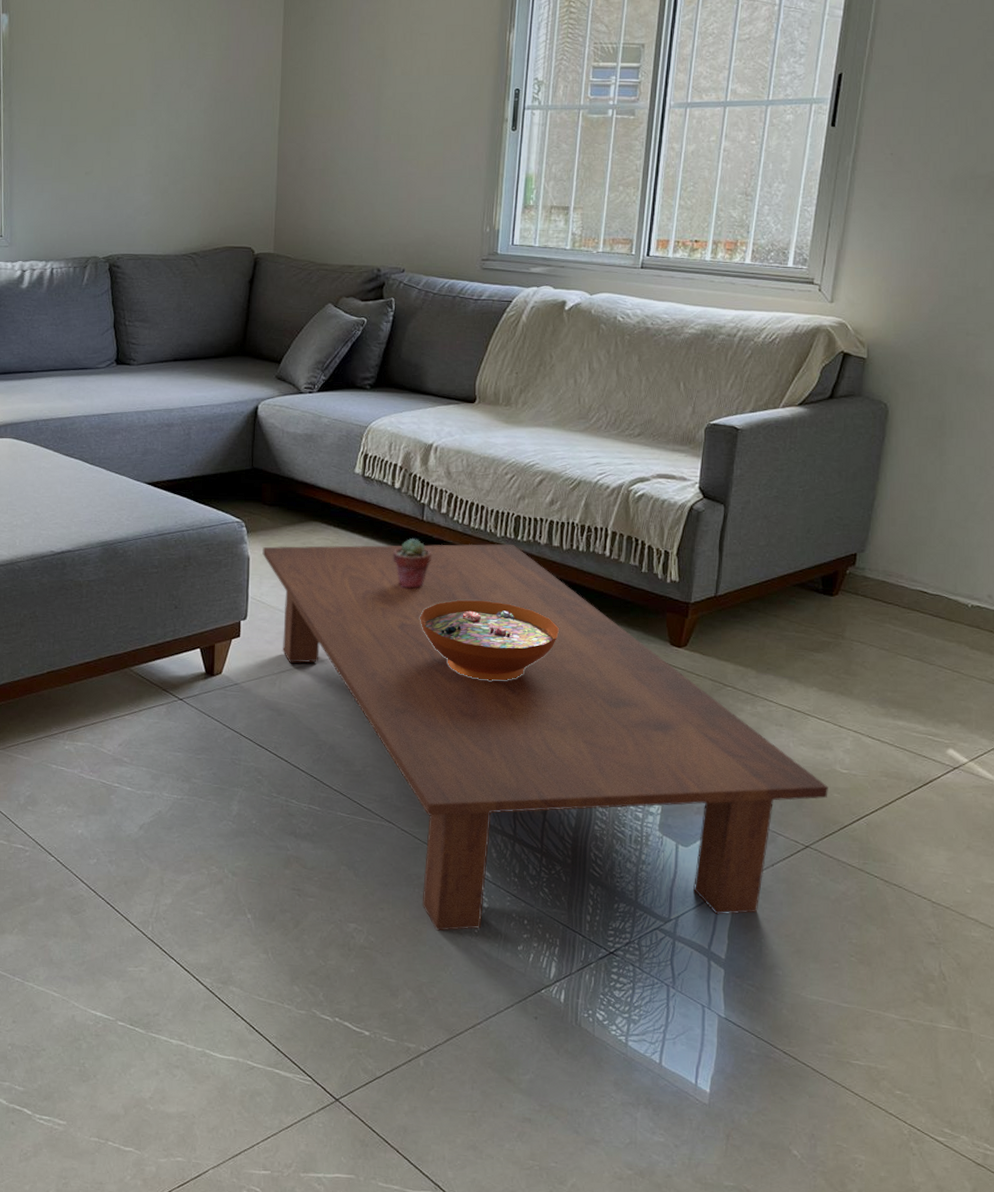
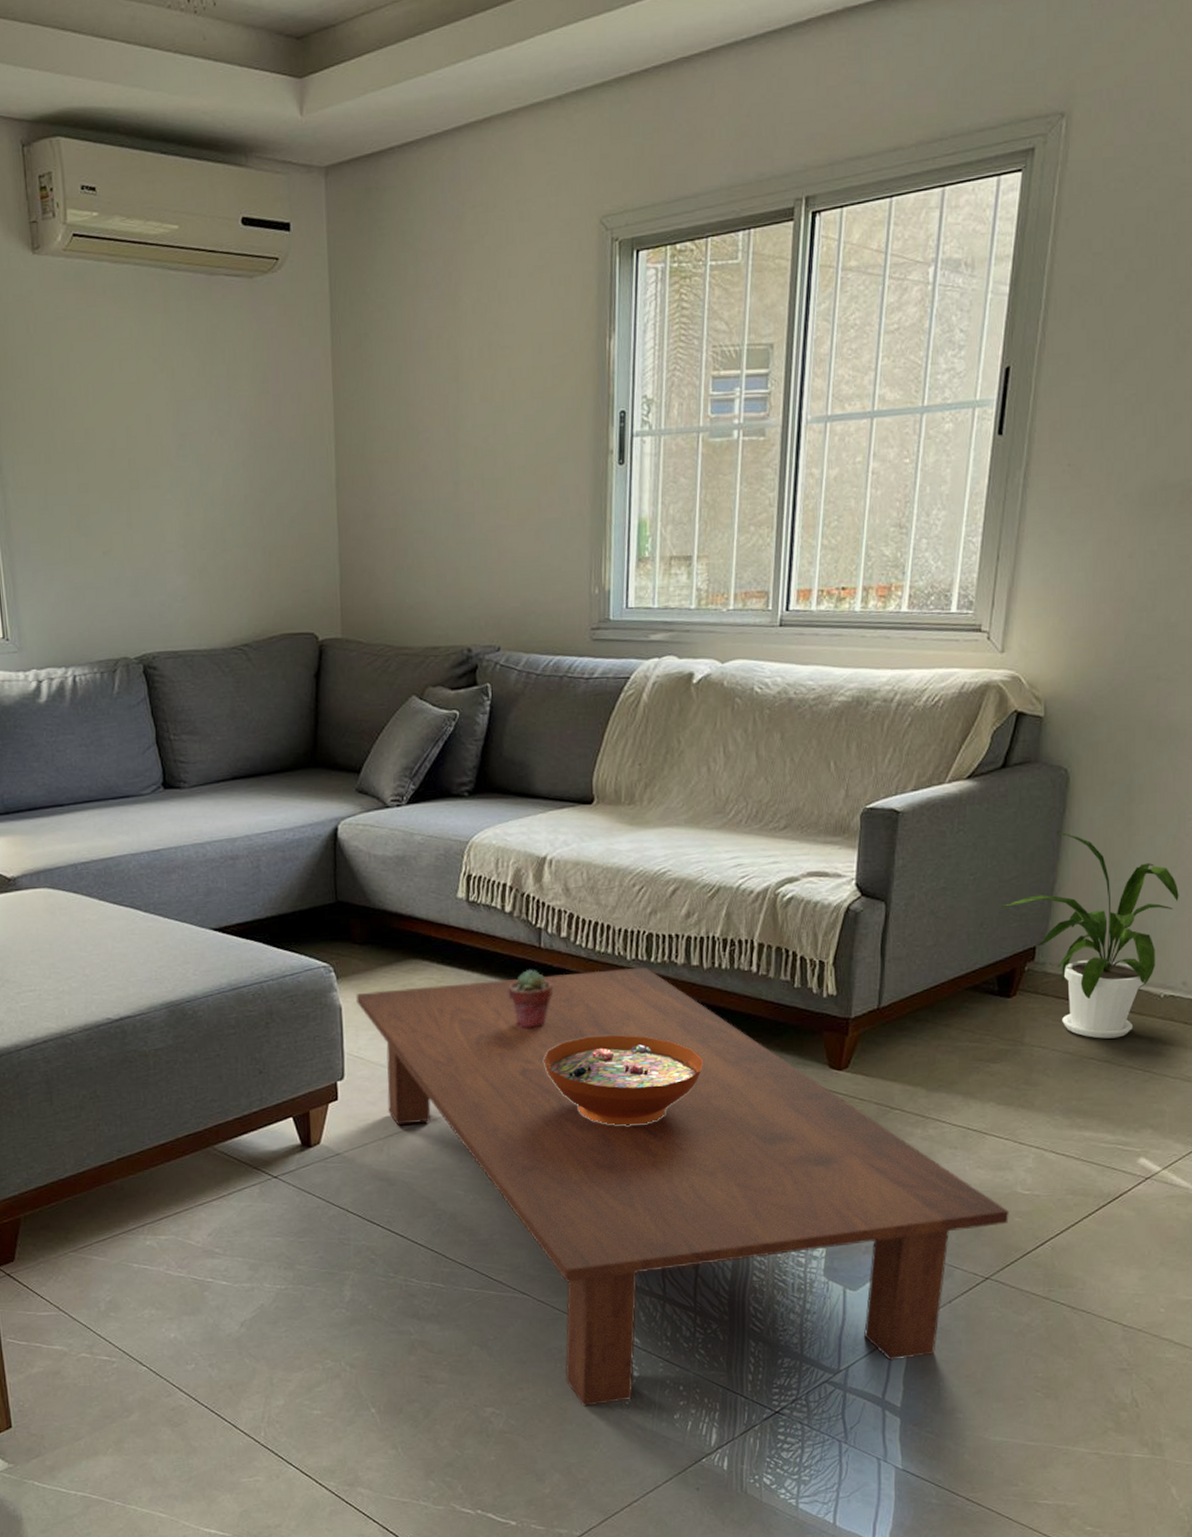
house plant: none [825,456,985,640] -> present [1000,831,1179,1039]

